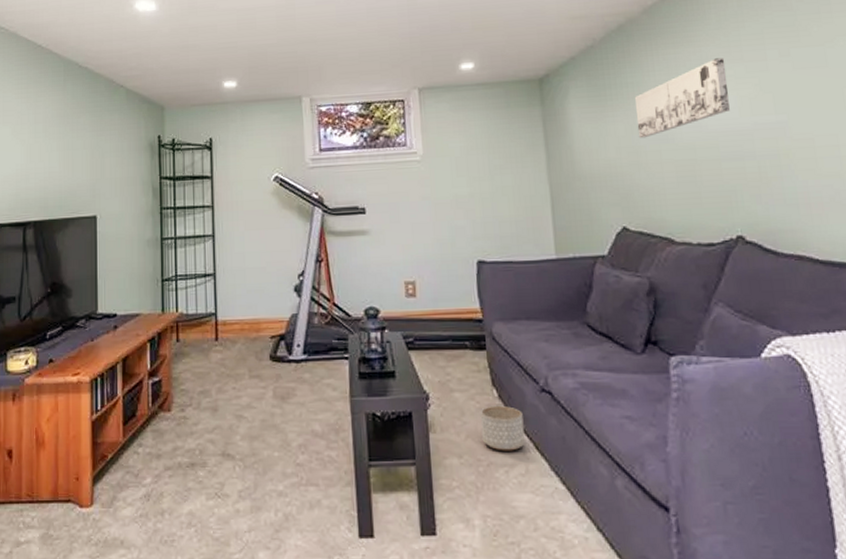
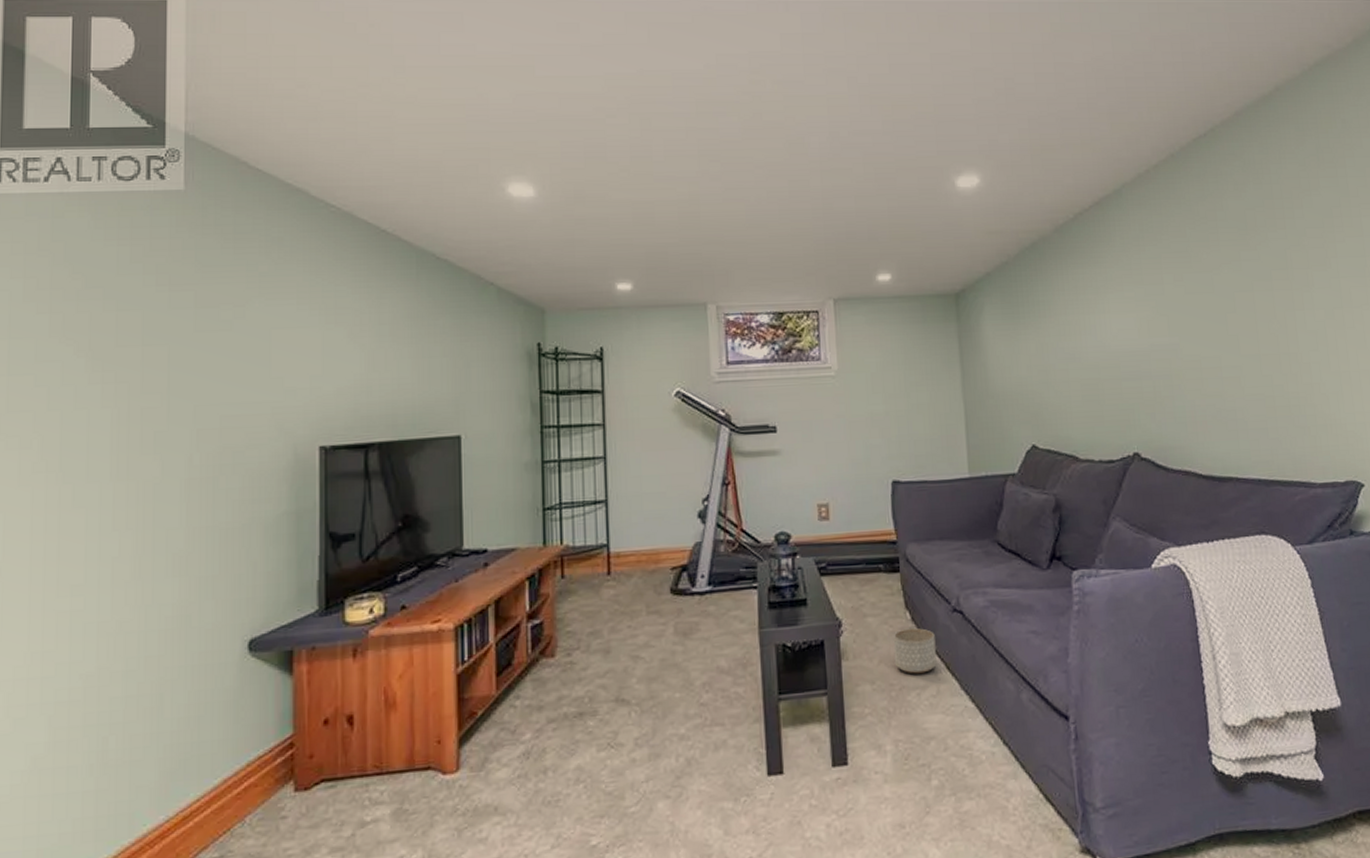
wall art: present [634,58,730,139] -> none [1045,280,1130,357]

